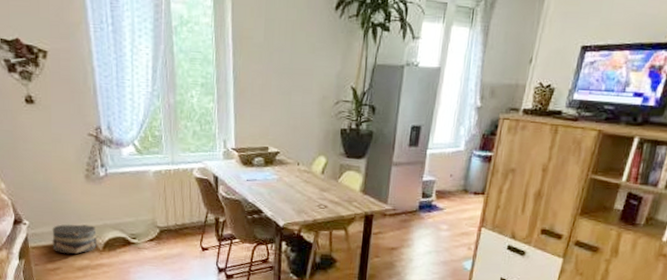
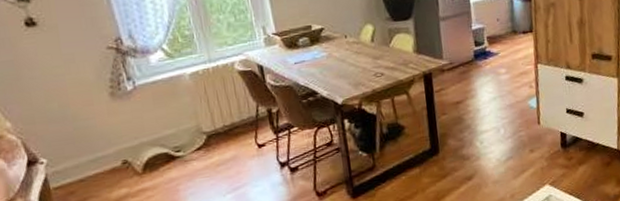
hat box: present [52,224,98,254] -> none [77,147,136,187]

